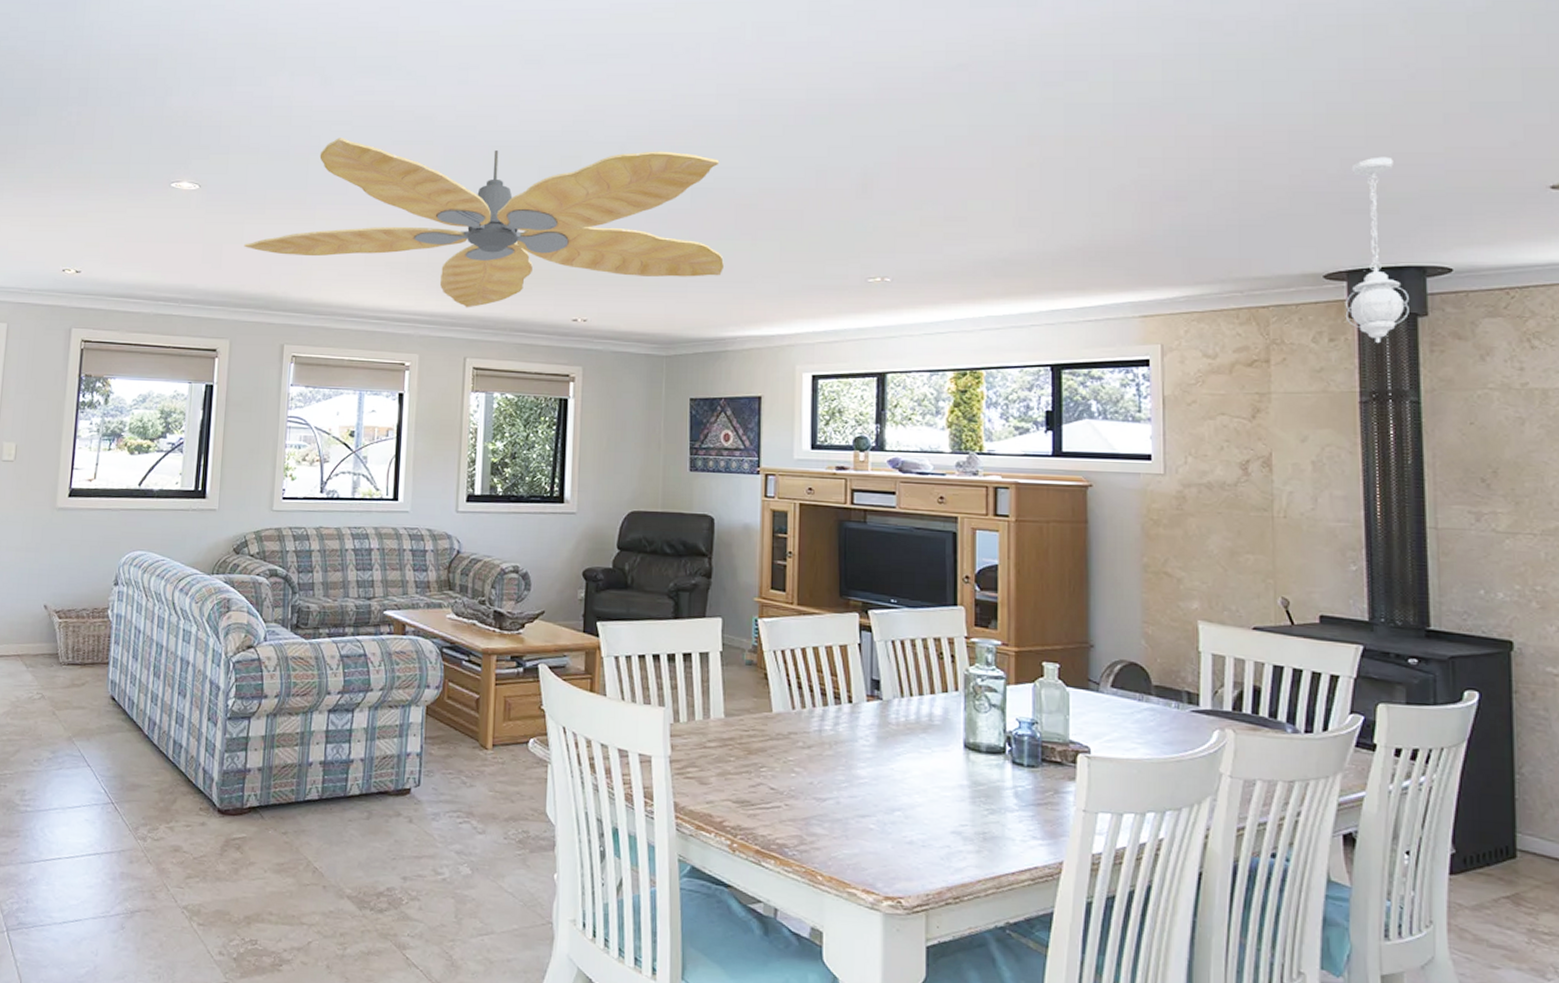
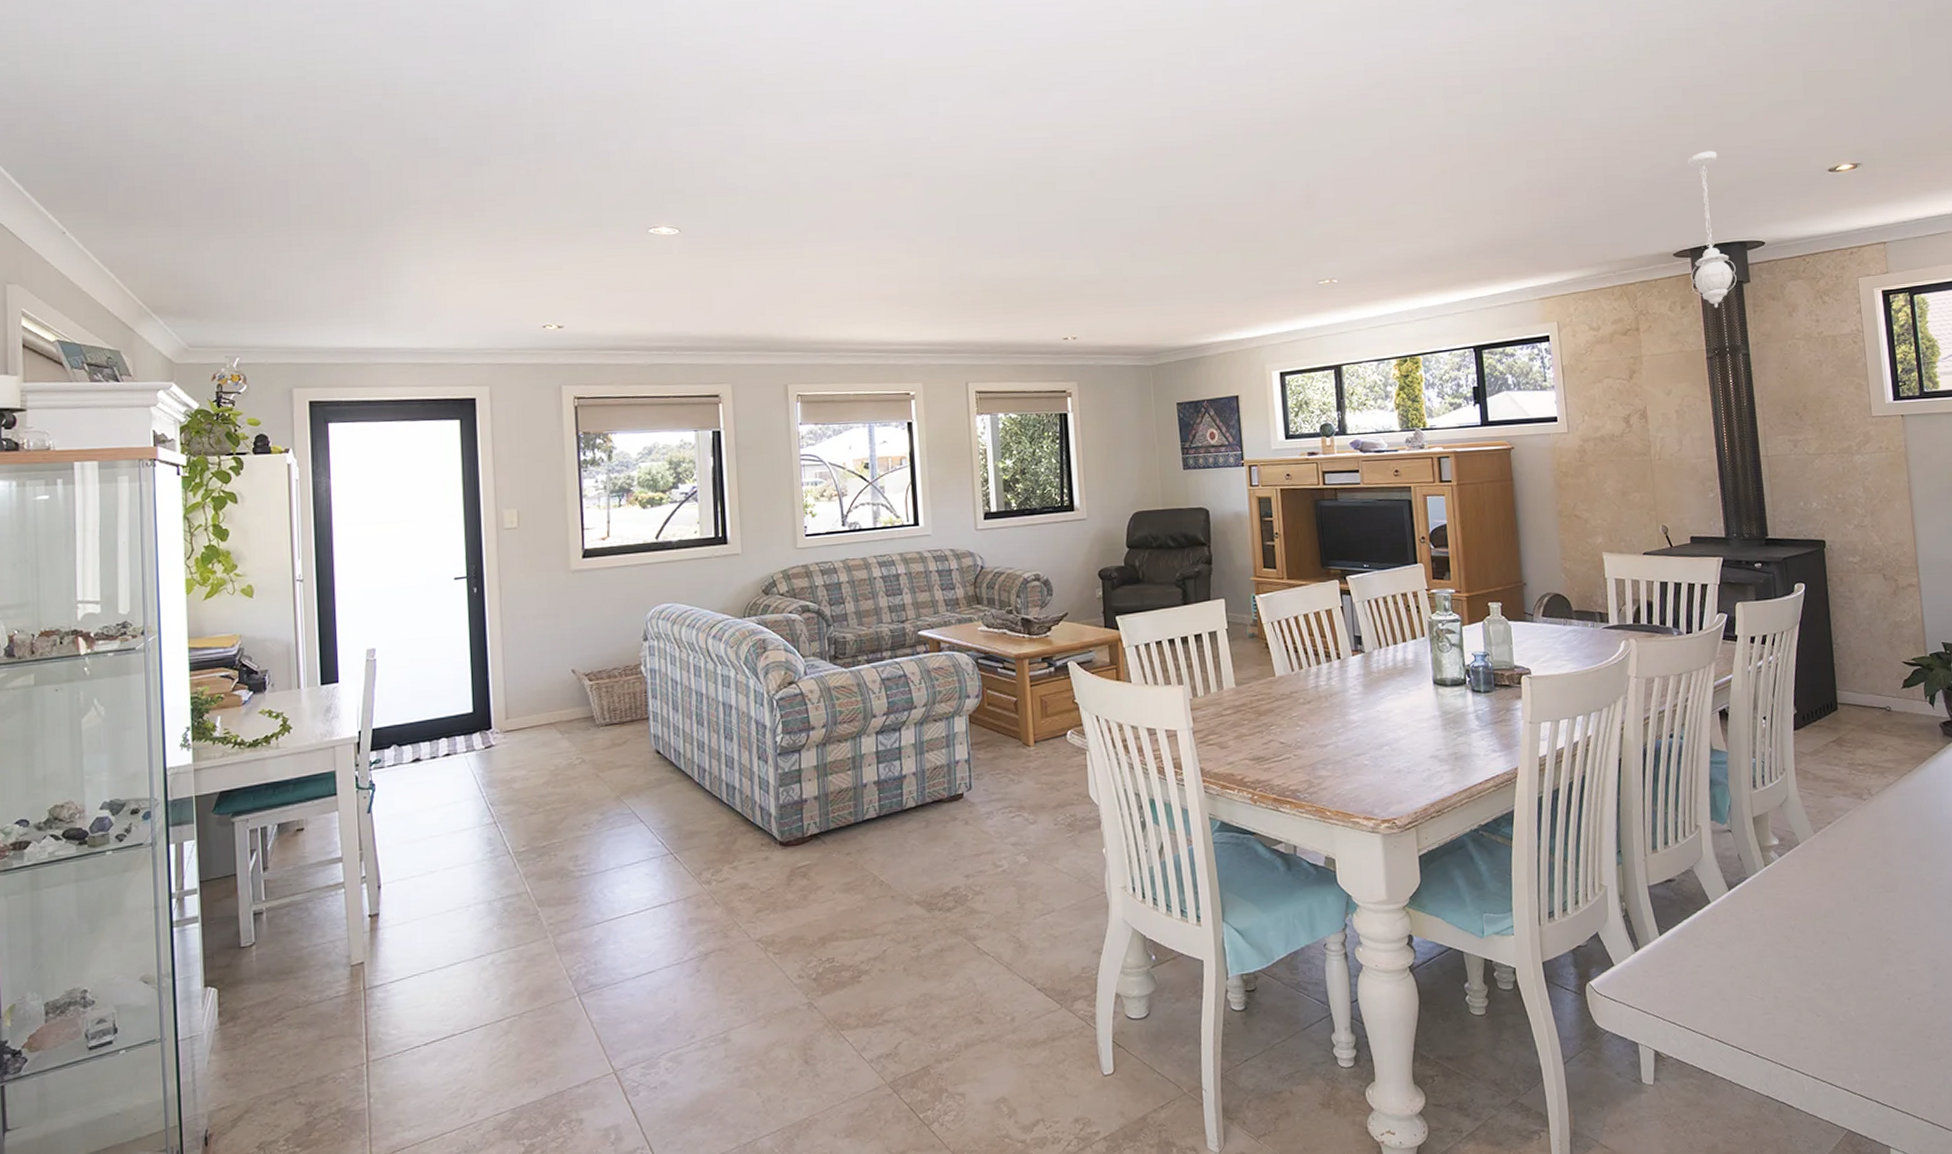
ceiling fan: present [244,138,724,308] -> none [734,173,1194,335]

